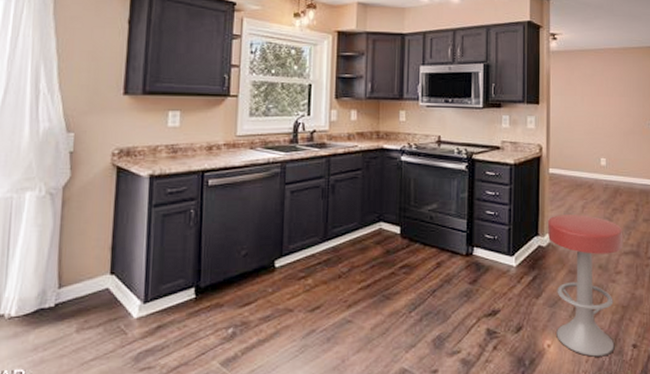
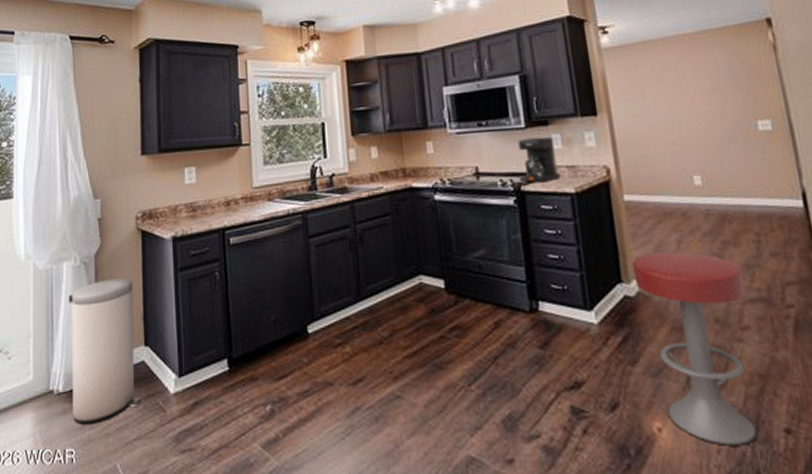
pedal bin: none [23,211,104,347] -> present [68,278,143,424]
coffee maker: none [472,116,503,153] -> present [517,136,559,183]

